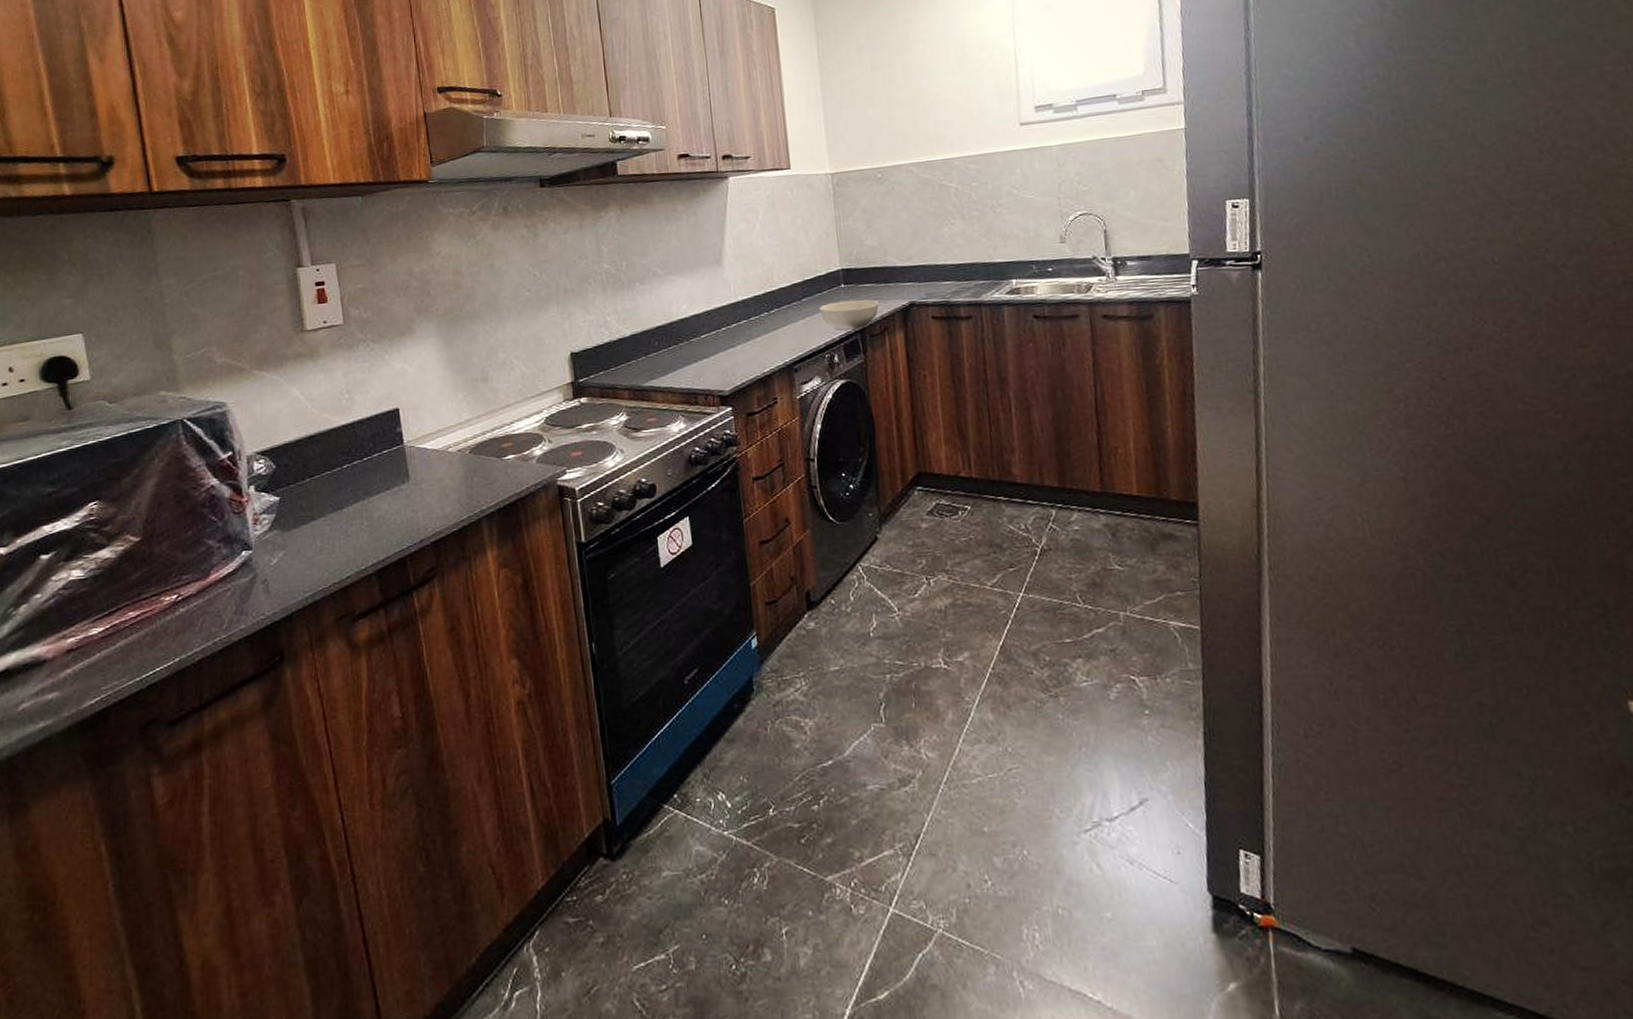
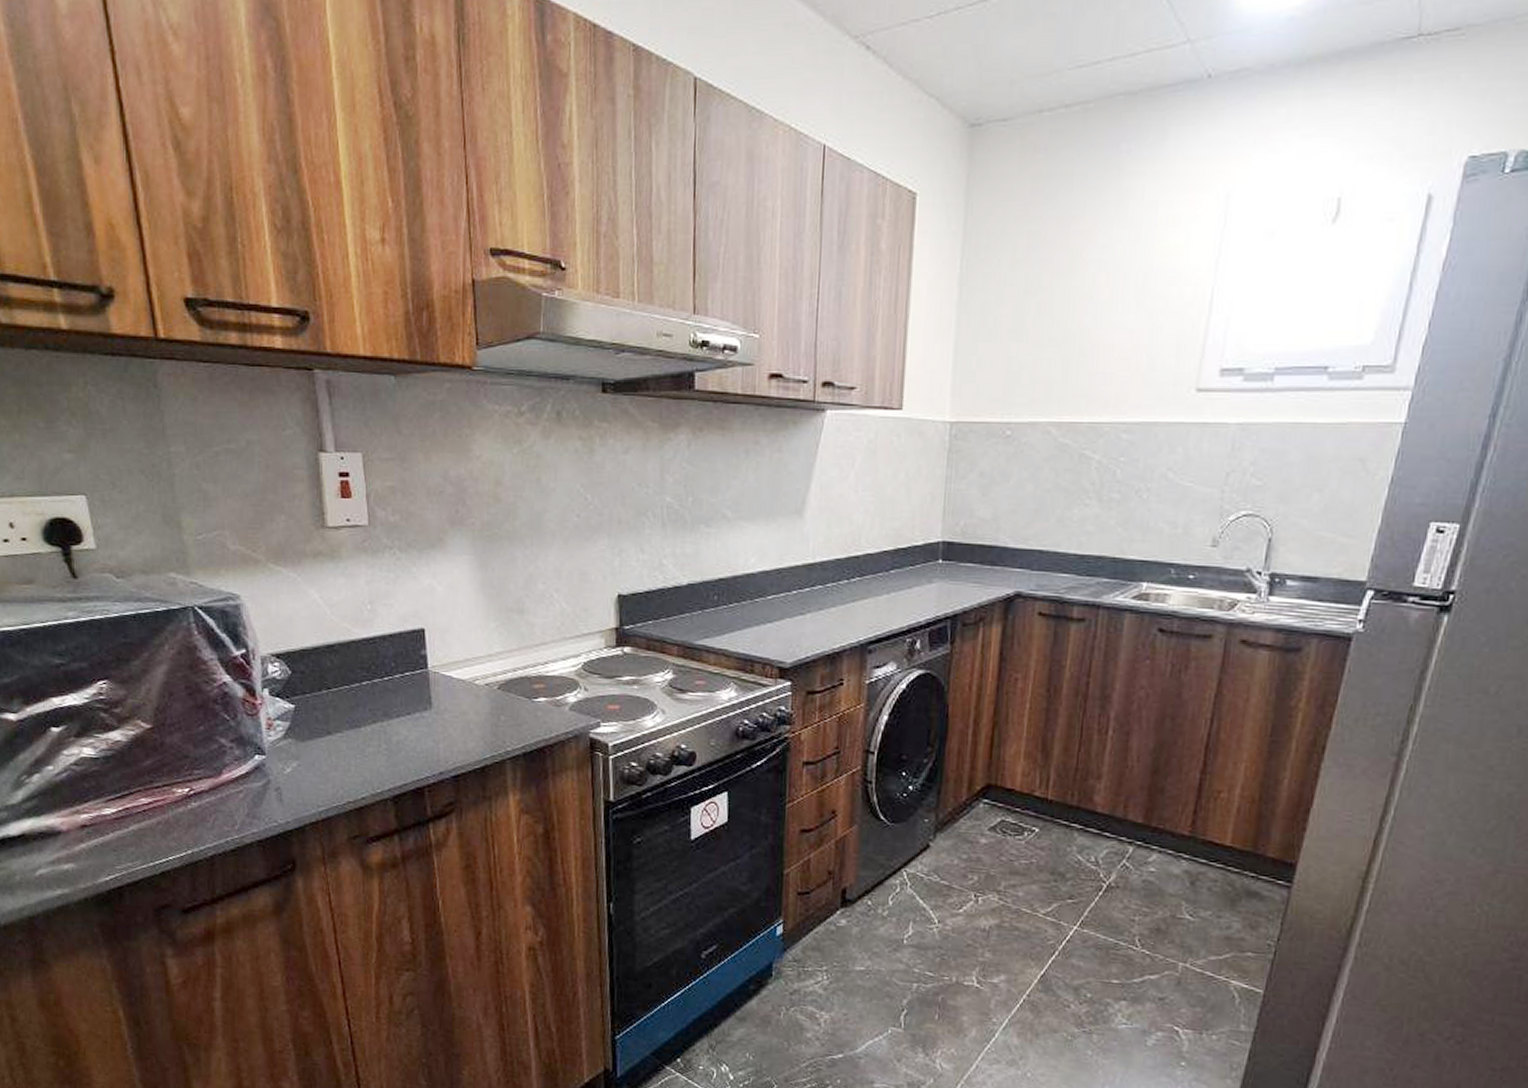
bowl: present [819,299,879,331] -> none [908,579,979,615]

